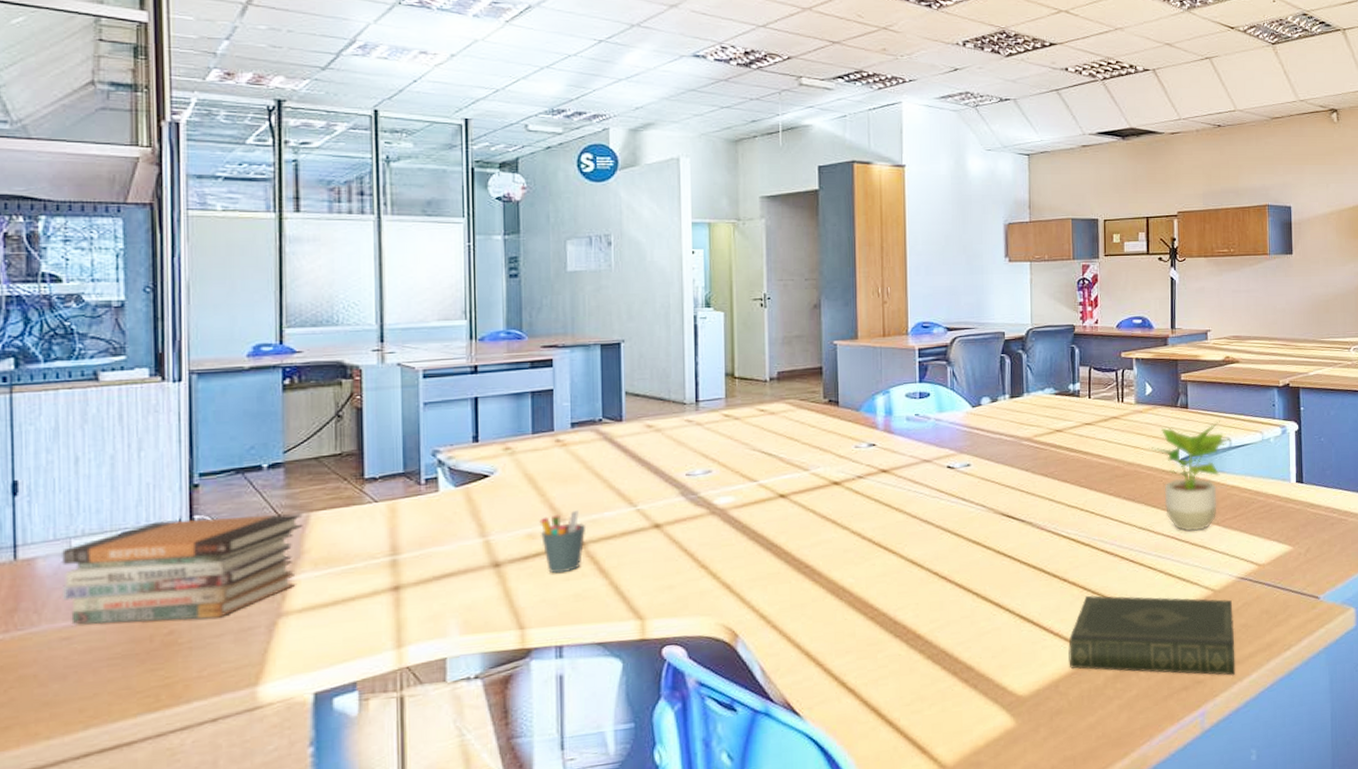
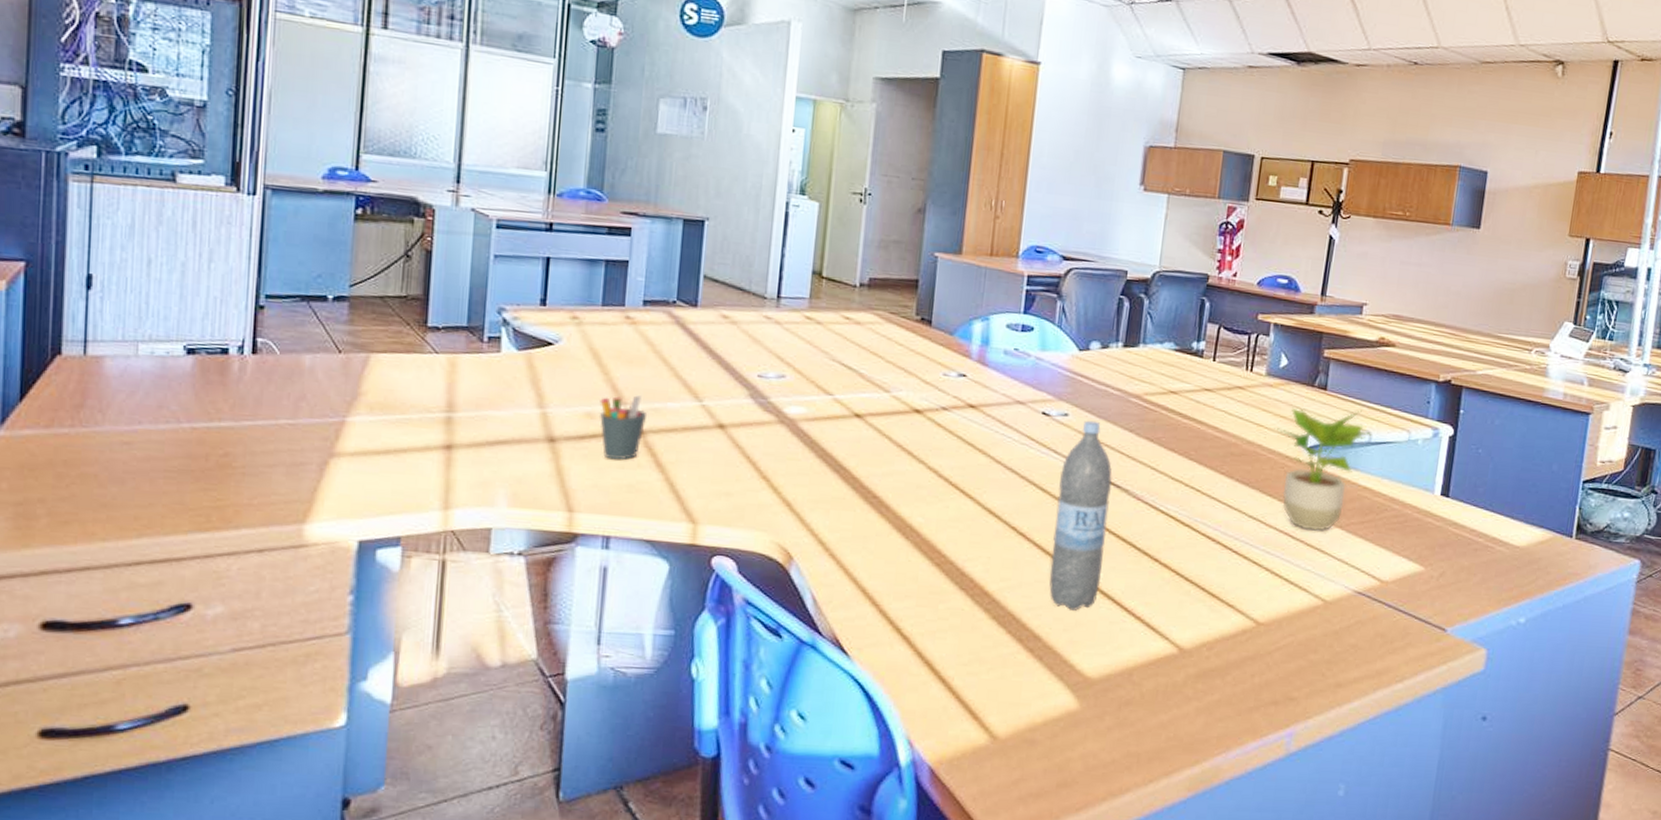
book stack: present [61,513,303,625] -> none [125,338,364,448]
water bottle: none [971,466,1019,638] -> present [1049,420,1112,611]
book: present [1068,595,1236,676] -> none [1147,581,1343,699]

